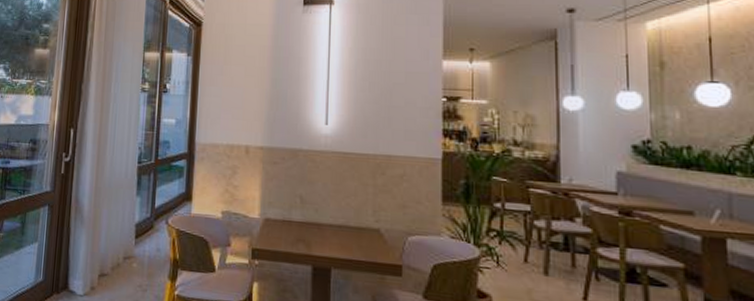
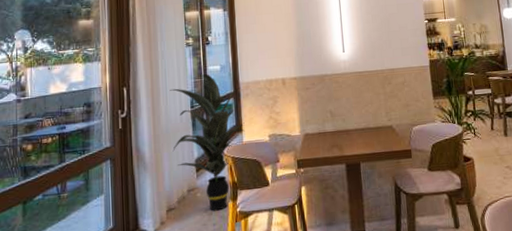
indoor plant: none [113,127,196,289] -> present [169,74,245,211]

